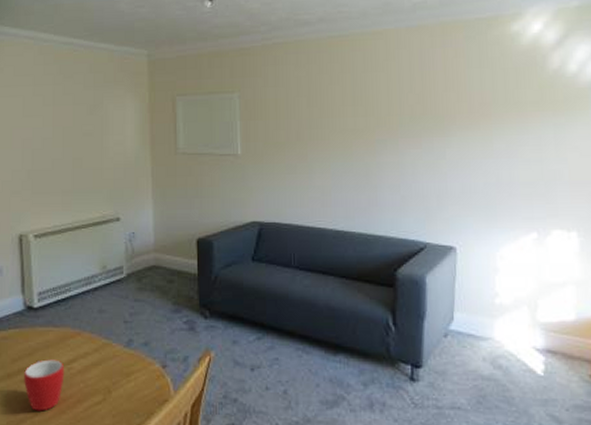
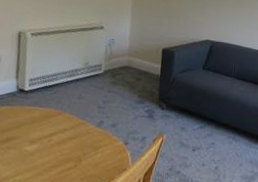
mug: present [24,359,65,411] -> none [10,132,46,173]

